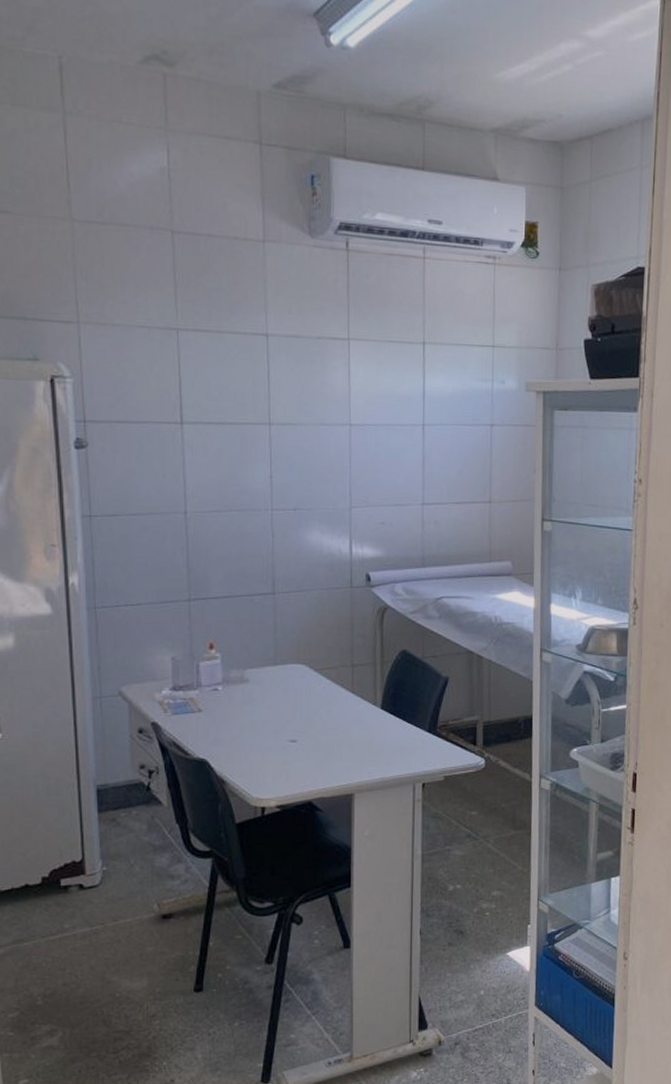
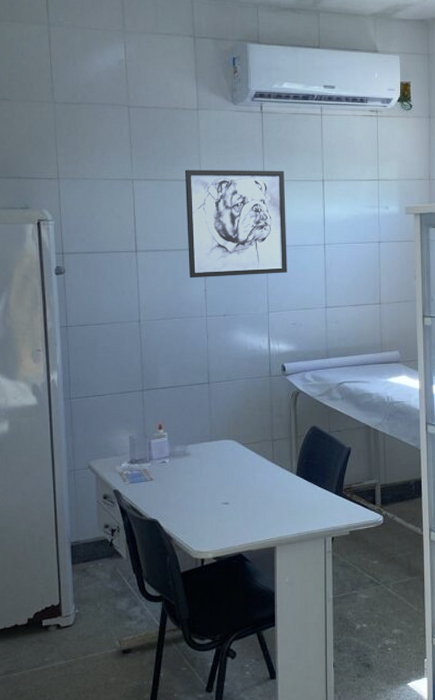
wall art: none [246,319,376,461] -> present [184,169,287,278]

